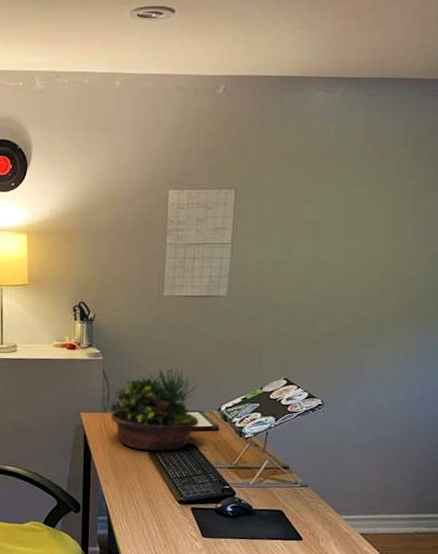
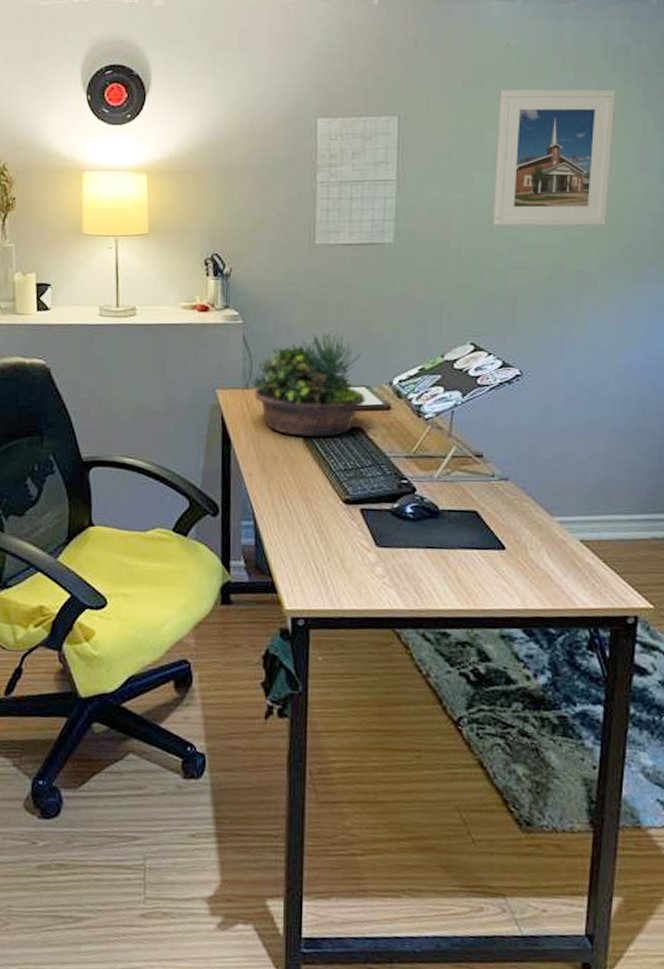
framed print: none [307,169,413,285] -> present [492,89,615,226]

